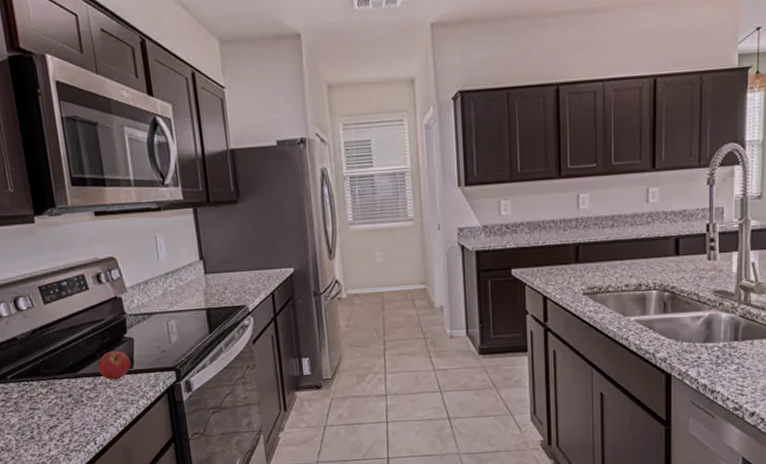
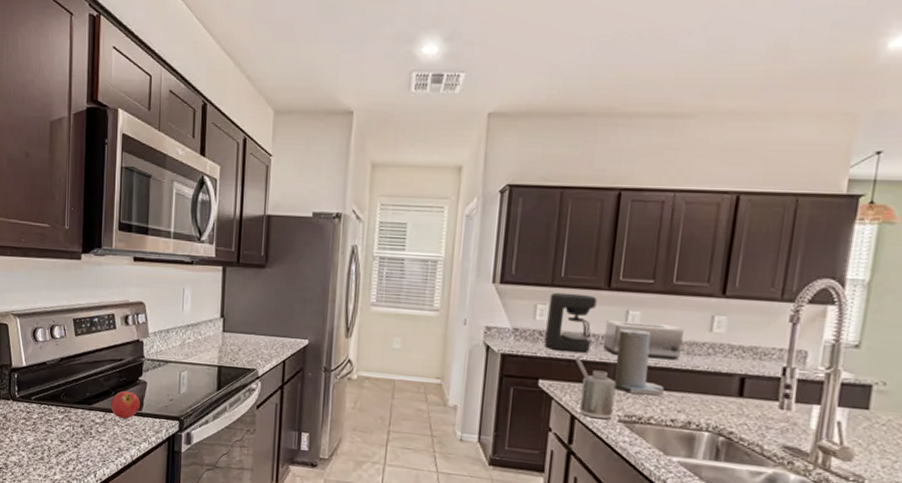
coffee maker: none [510,185,552,241] -> present [545,292,598,353]
soap dispenser: none [539,242,578,296] -> present [574,356,616,420]
toaster: none [561,202,626,236] -> present [602,320,684,360]
paper towel: none [573,210,616,268] -> present [613,329,664,396]

